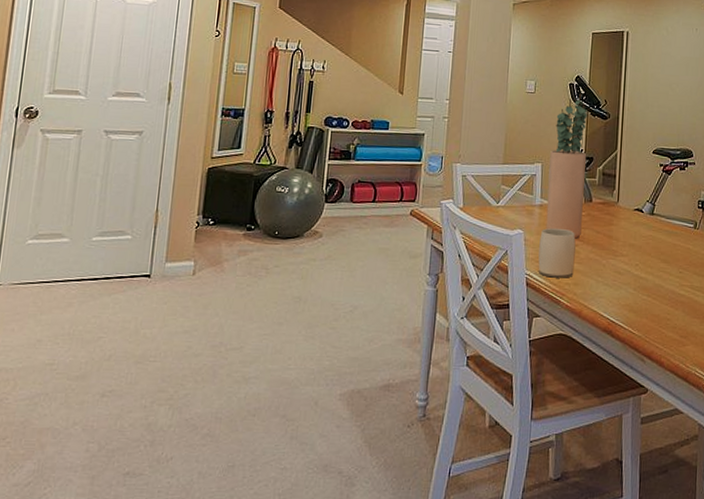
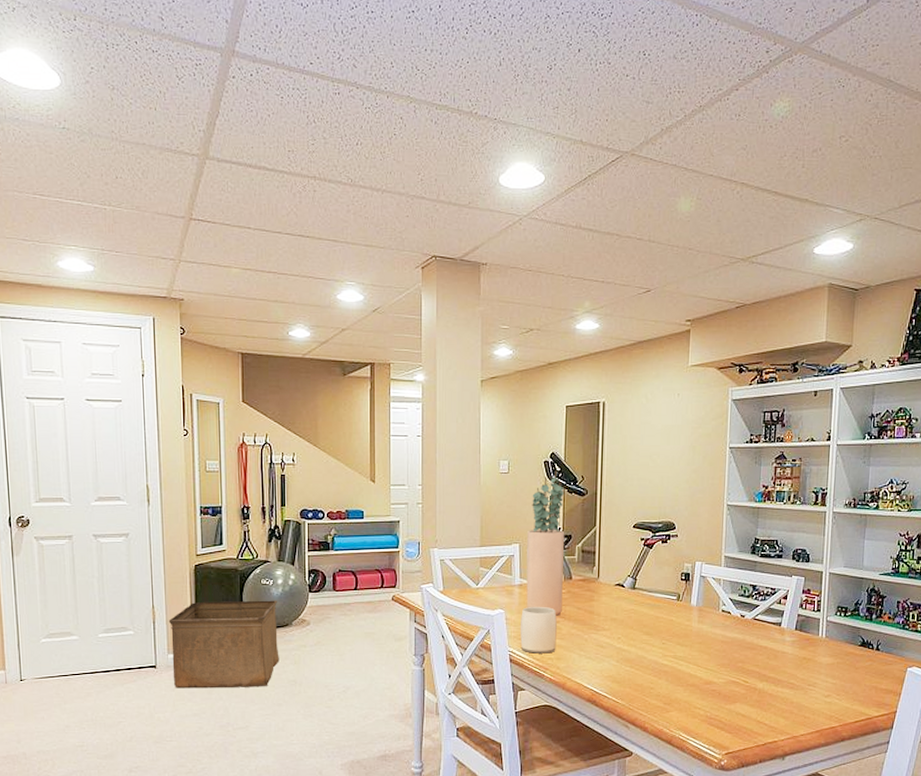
storage bin: none [167,207,290,304] -> present [168,600,279,689]

